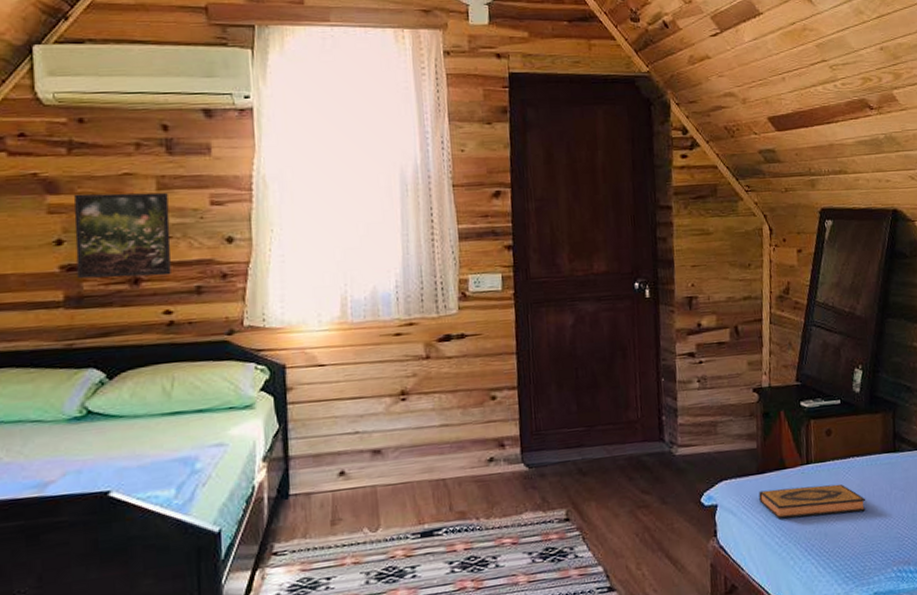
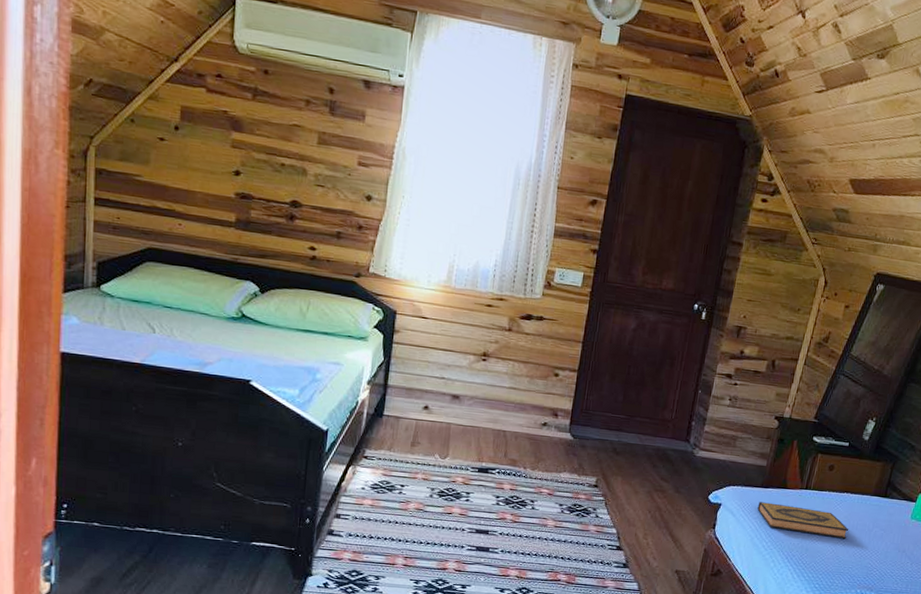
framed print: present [73,192,171,279] -> none [248,135,326,218]

